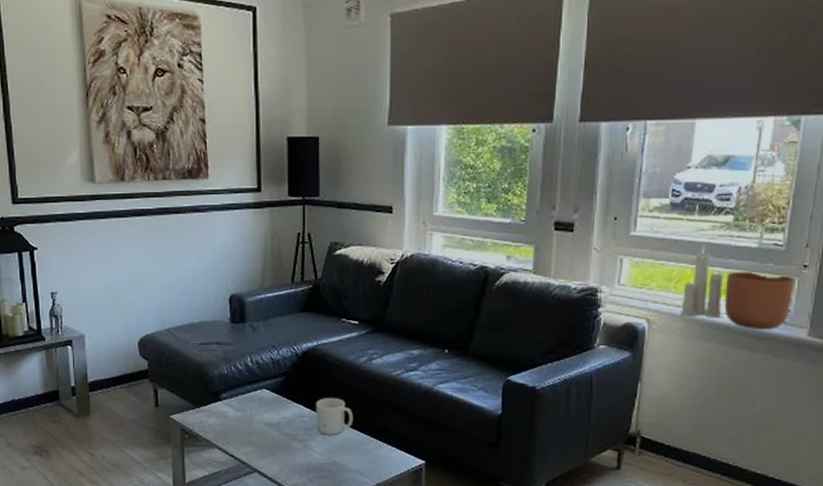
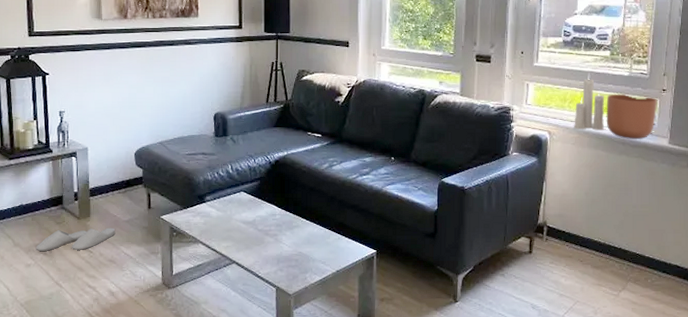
slippers: none [31,427,119,454] -> present [35,228,116,252]
mug: present [316,398,353,435] -> none [286,199,317,230]

